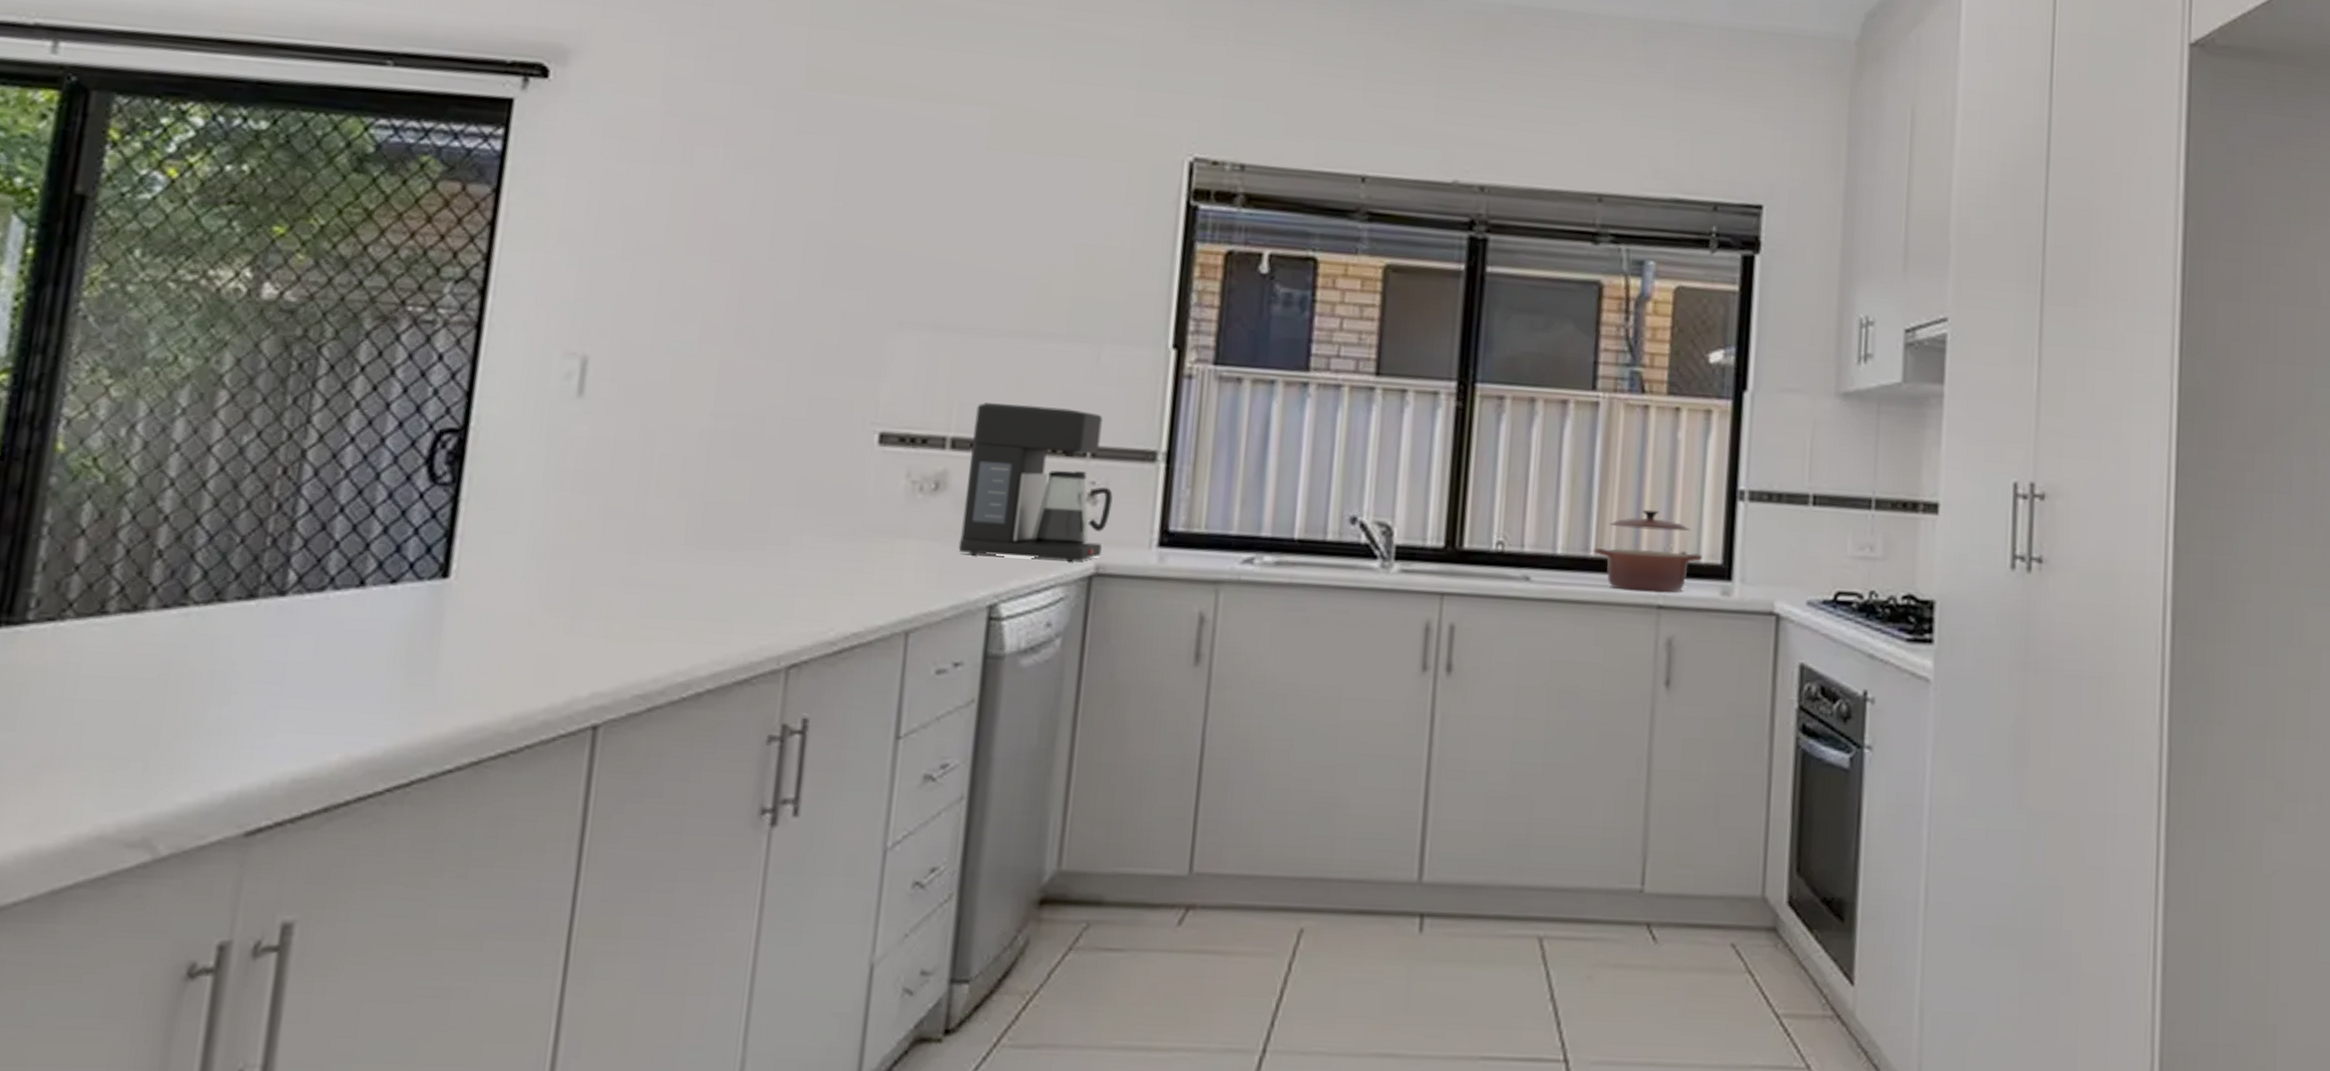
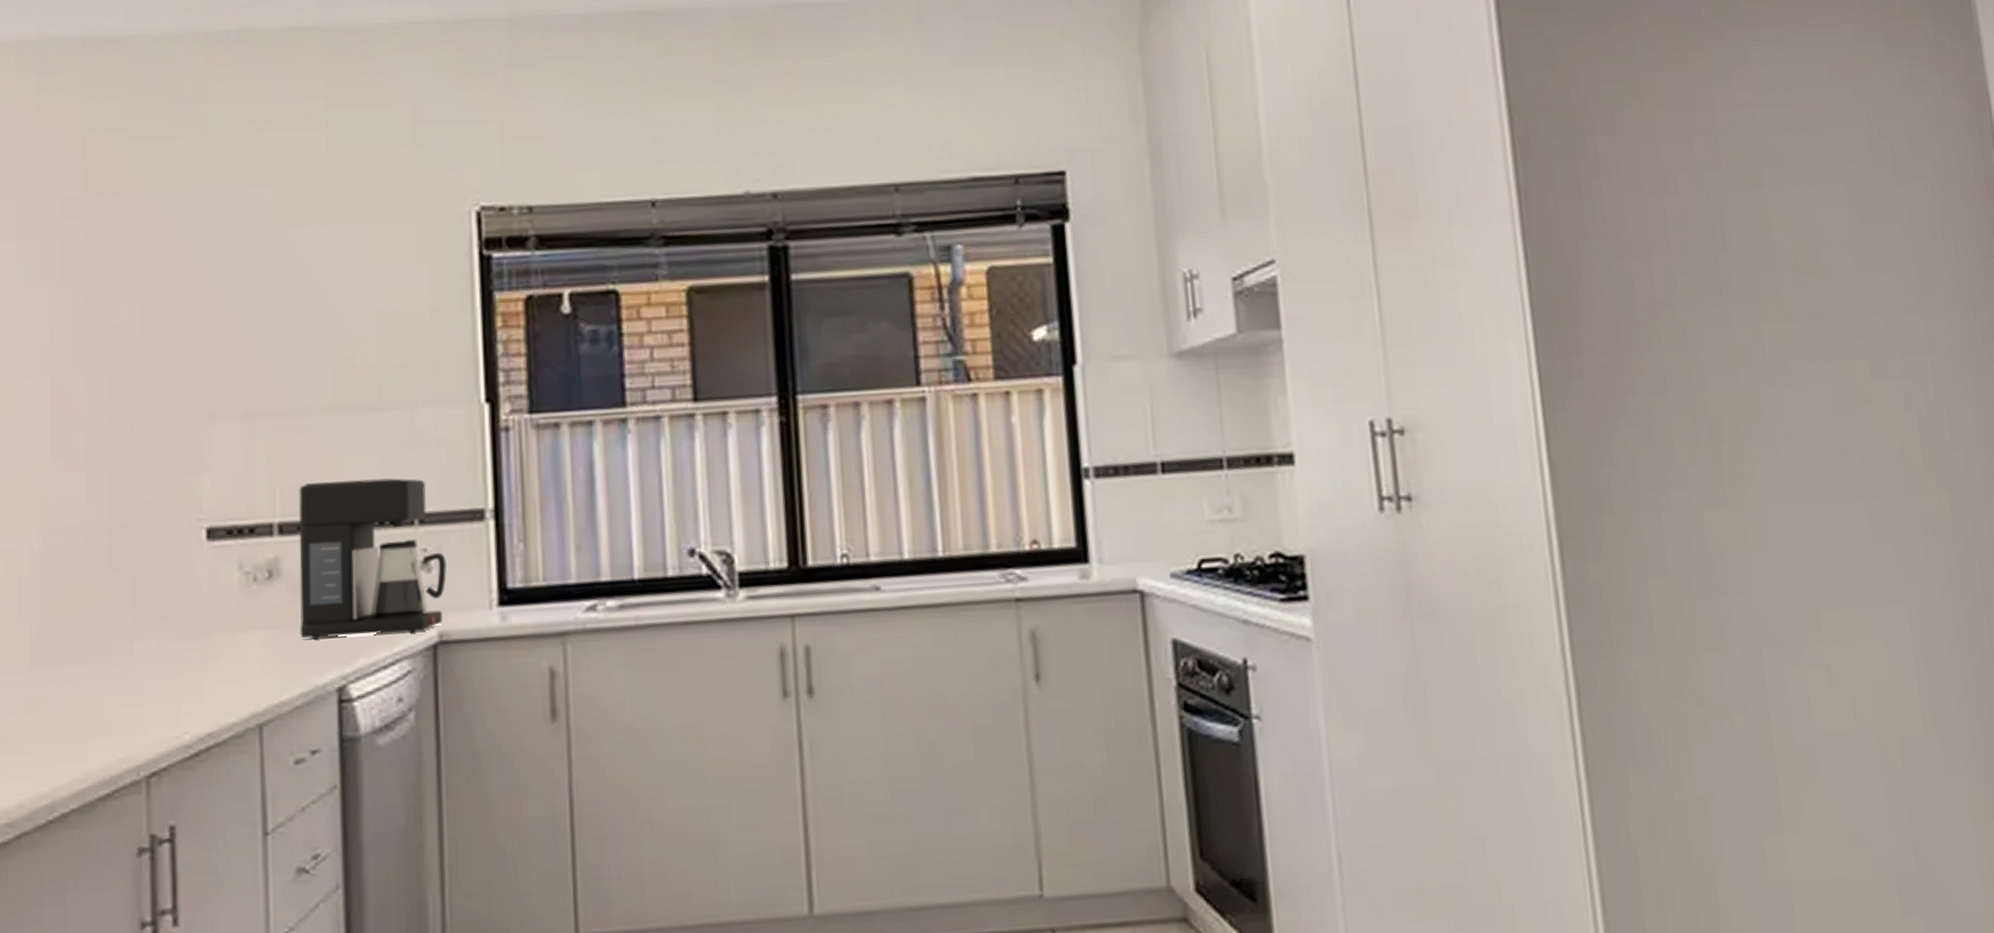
saucepan: present [1594,509,1702,593] -> none [942,500,1055,588]

